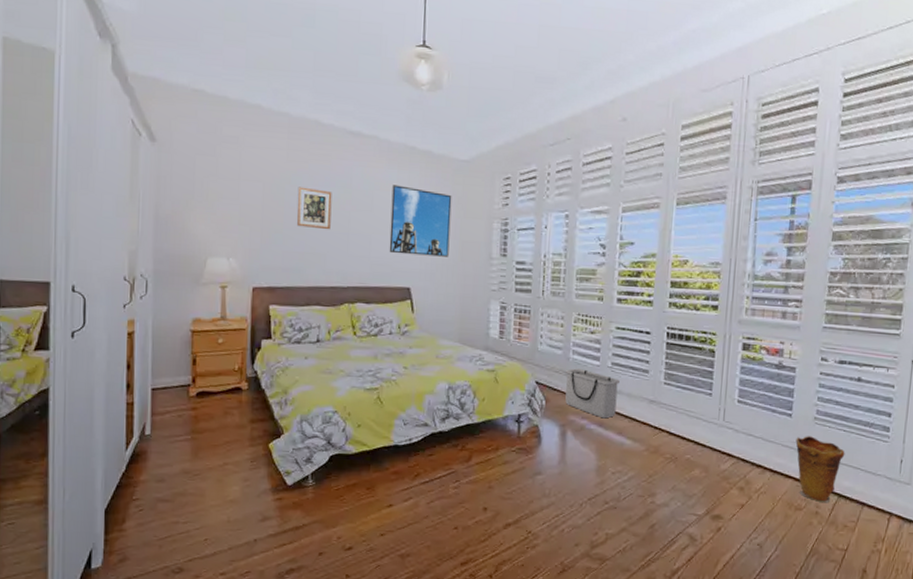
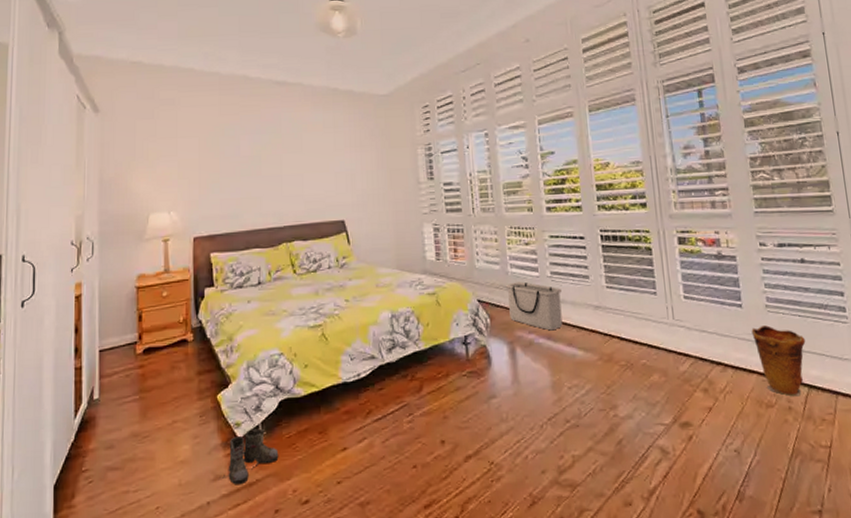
boots: none [269,478,326,526] -> present [221,428,279,484]
picture frame: present [297,186,332,230] -> none [231,137,264,175]
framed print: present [389,185,452,257] -> none [319,125,378,189]

